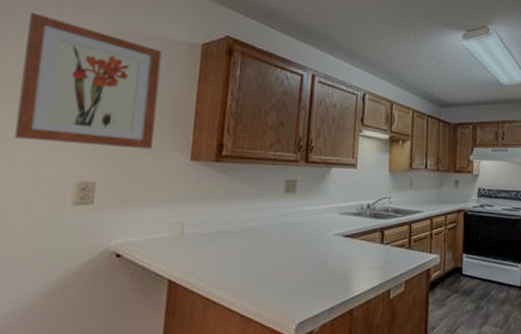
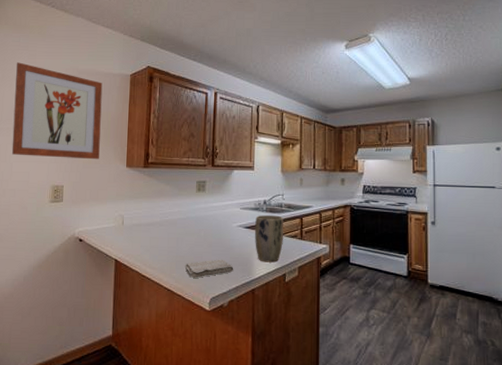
washcloth: none [265,275,328,299] -> present [184,259,234,278]
plant pot: none [355,221,390,277] -> present [255,215,283,263]

